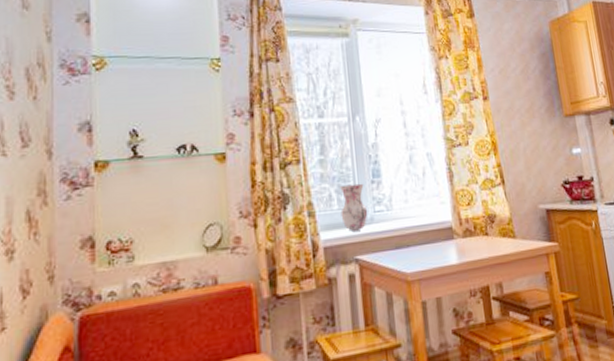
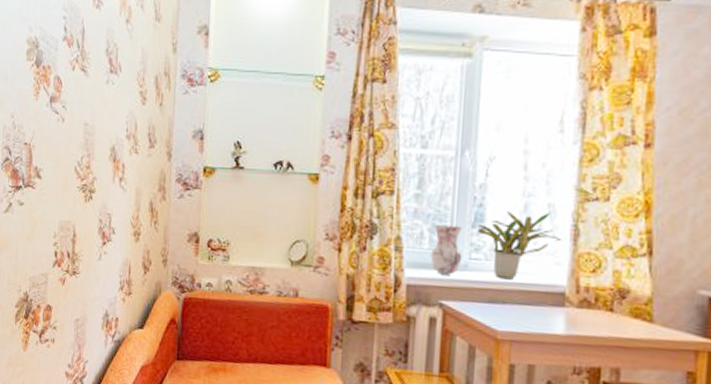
potted plant: none [368,160,442,225] -> present [468,211,562,280]

